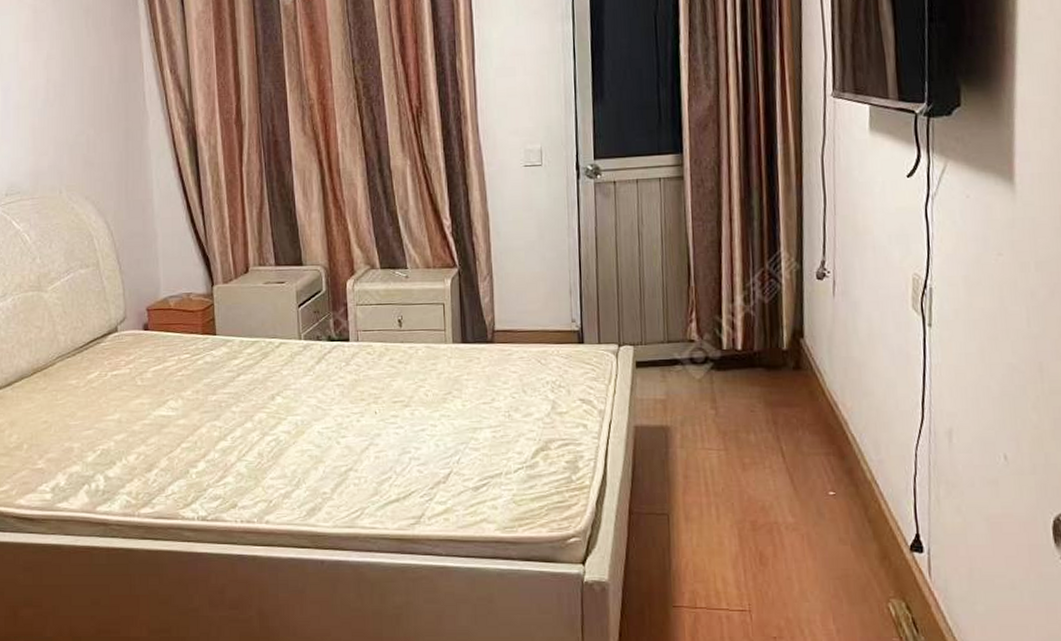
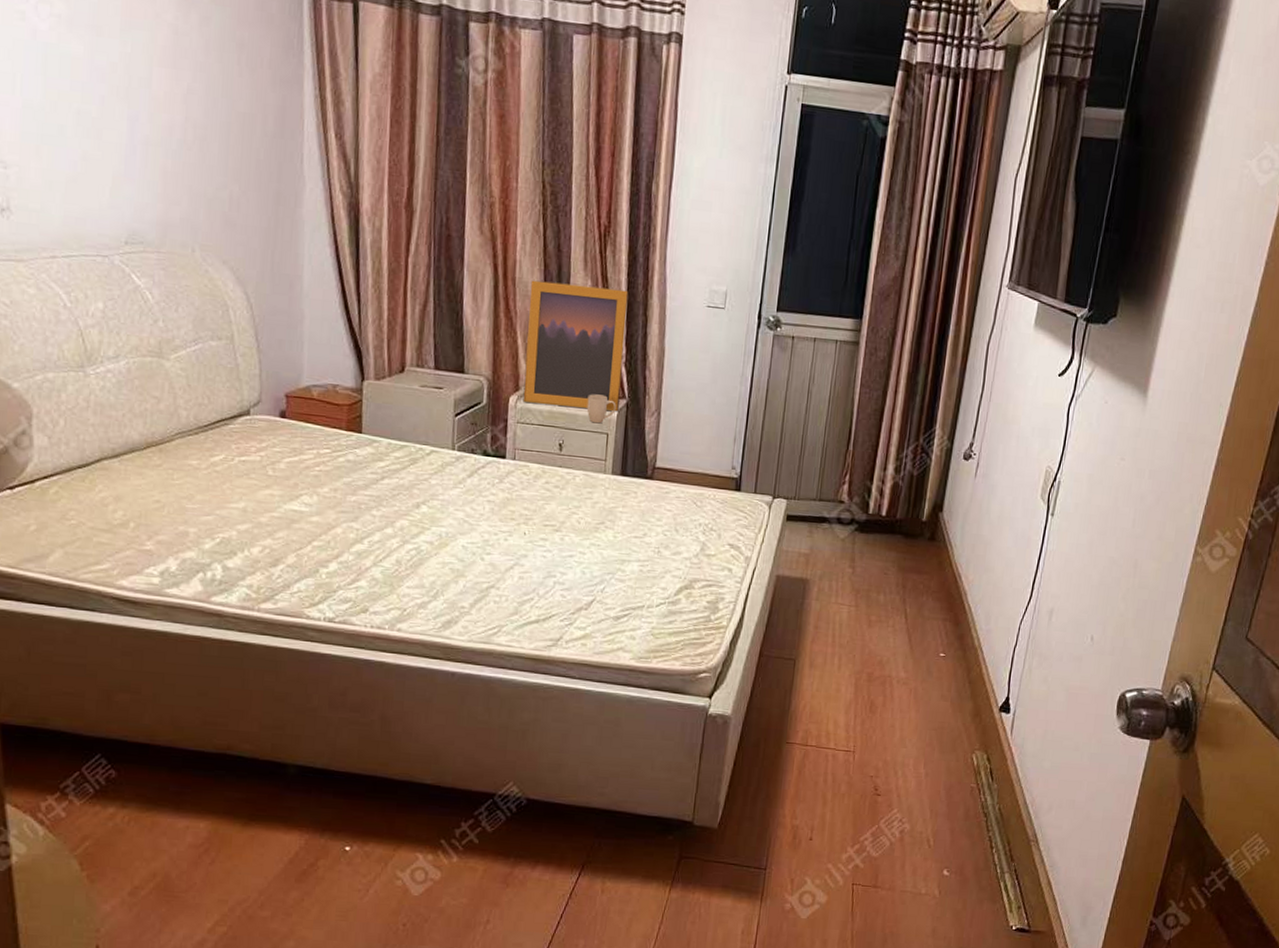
picture frame: none [354,164,451,285] -> present [523,280,629,412]
mug: none [420,267,449,295] -> present [586,394,616,424]

